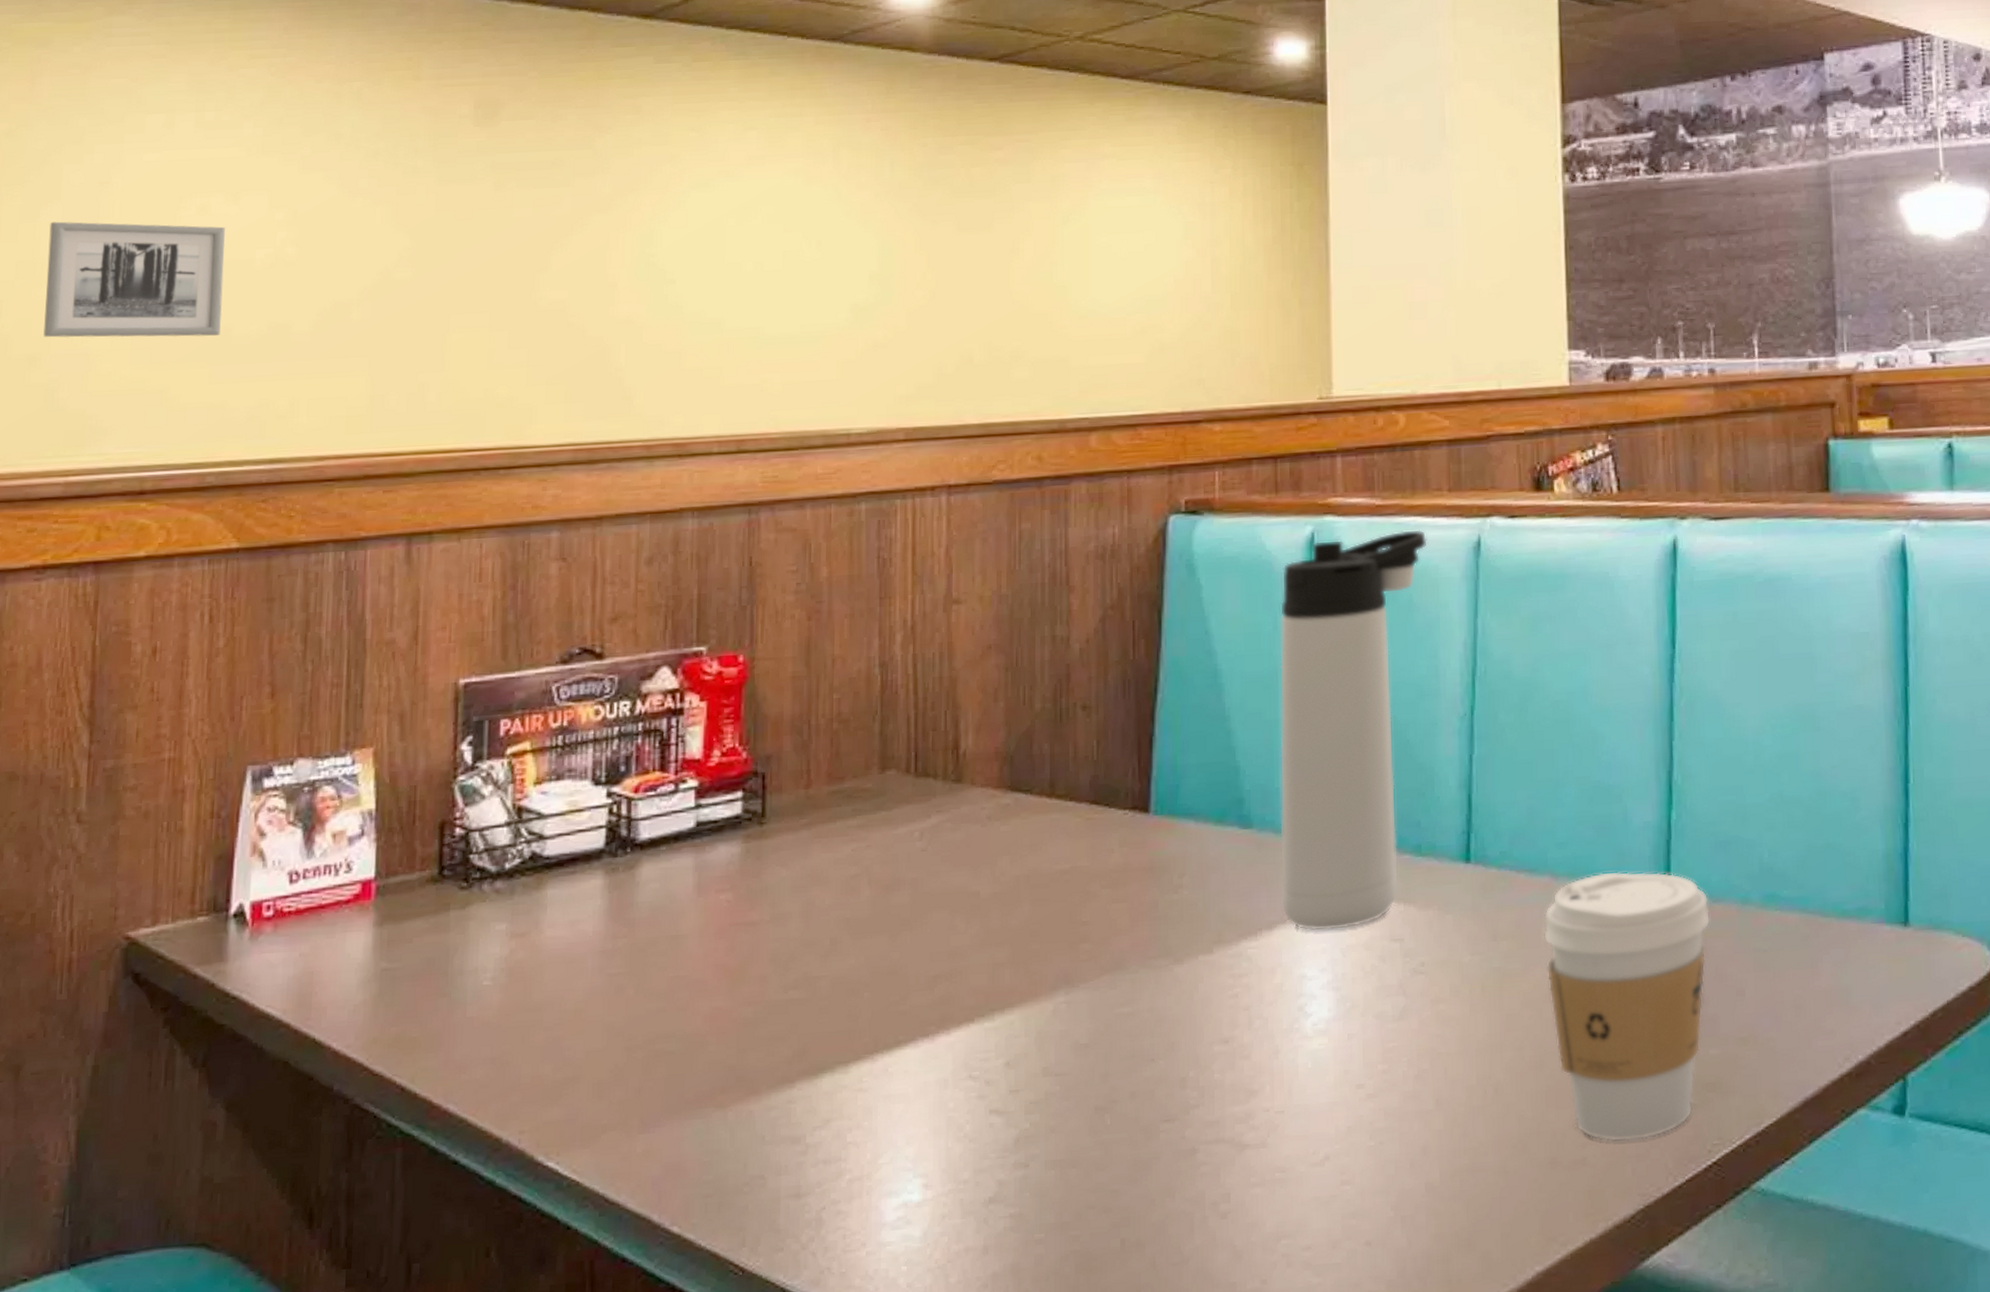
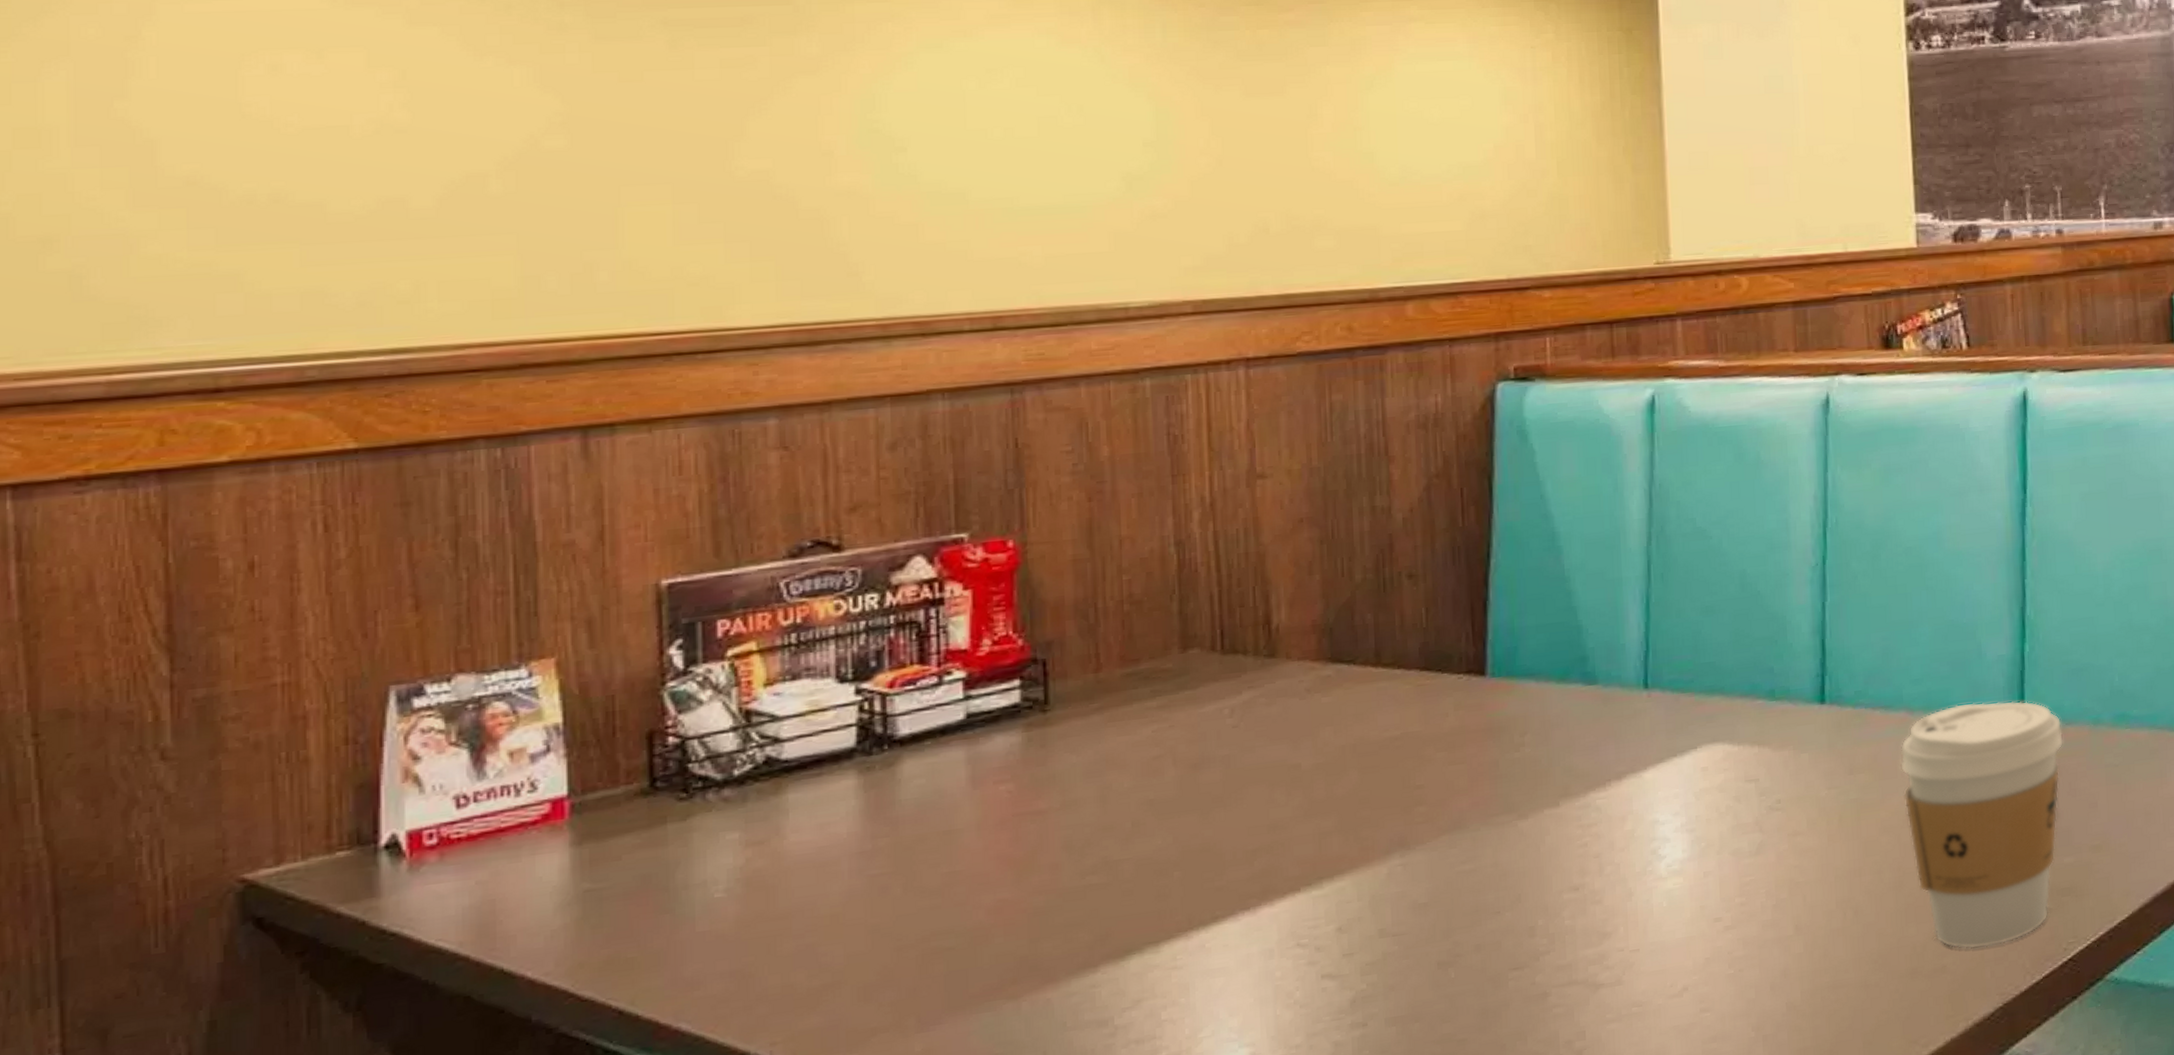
wall art: present [43,221,225,338] -> none [57,81,311,216]
thermos bottle: present [1279,529,1427,932] -> none [1620,389,1774,779]

